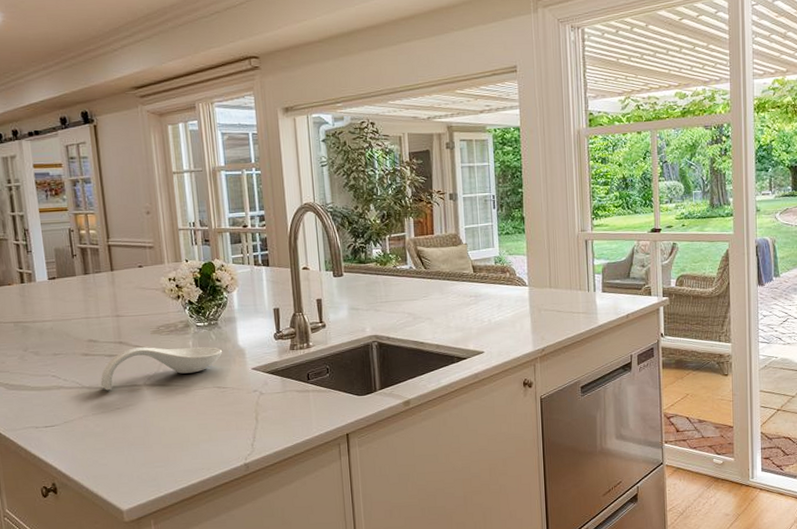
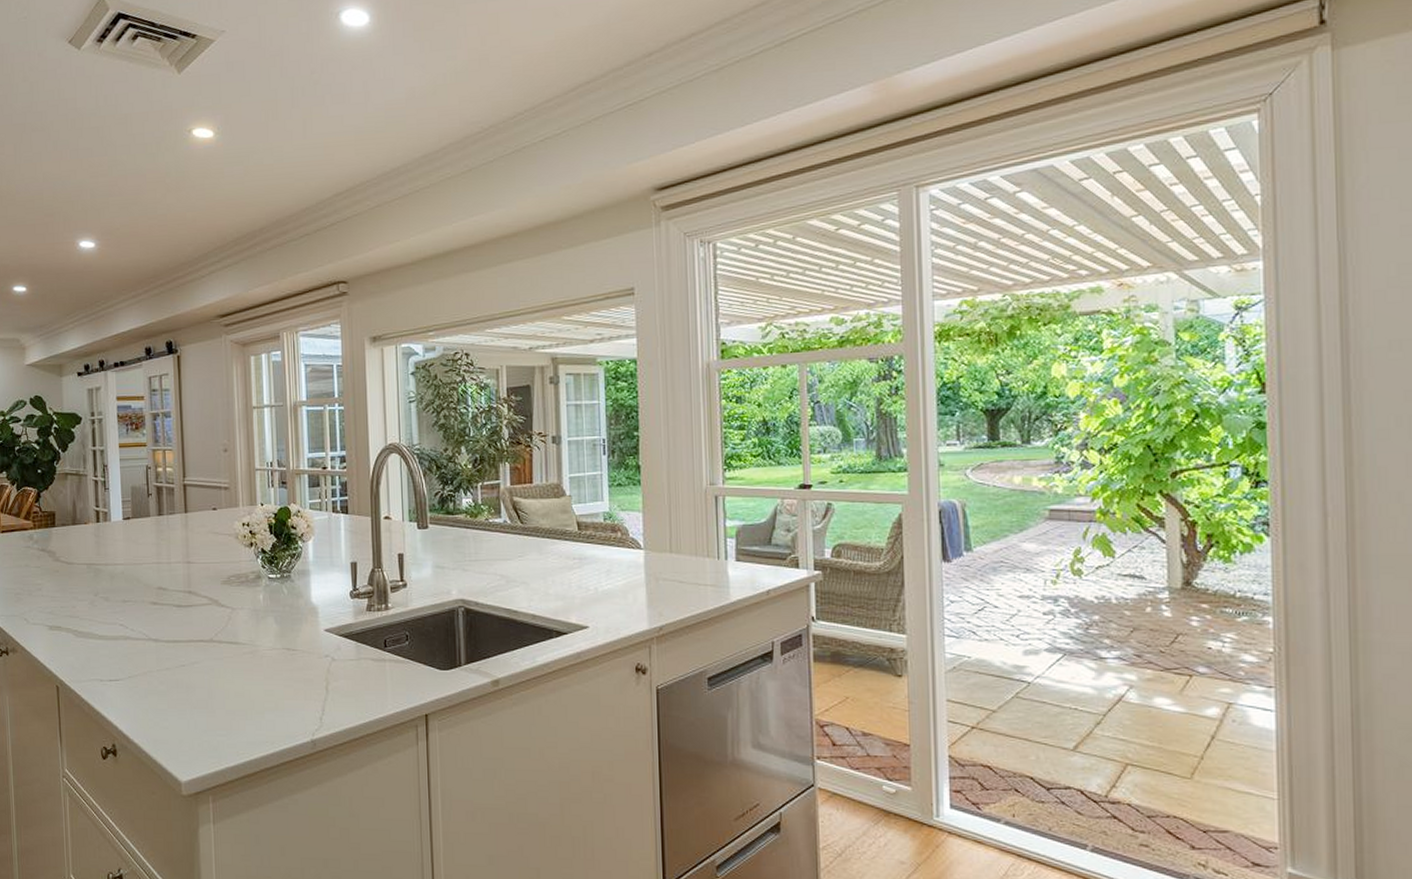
spoon rest: present [100,347,223,391] -> none [167,599,294,645]

